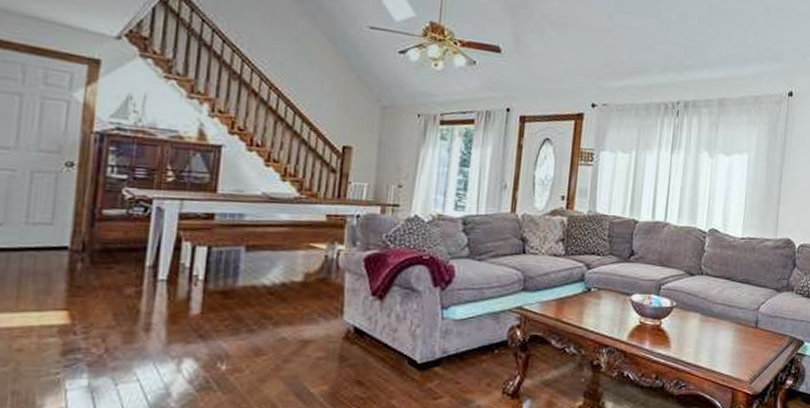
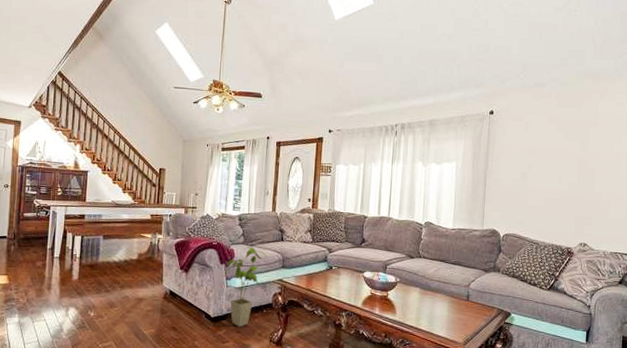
house plant: none [442,261,504,376] -> present [226,246,268,327]

